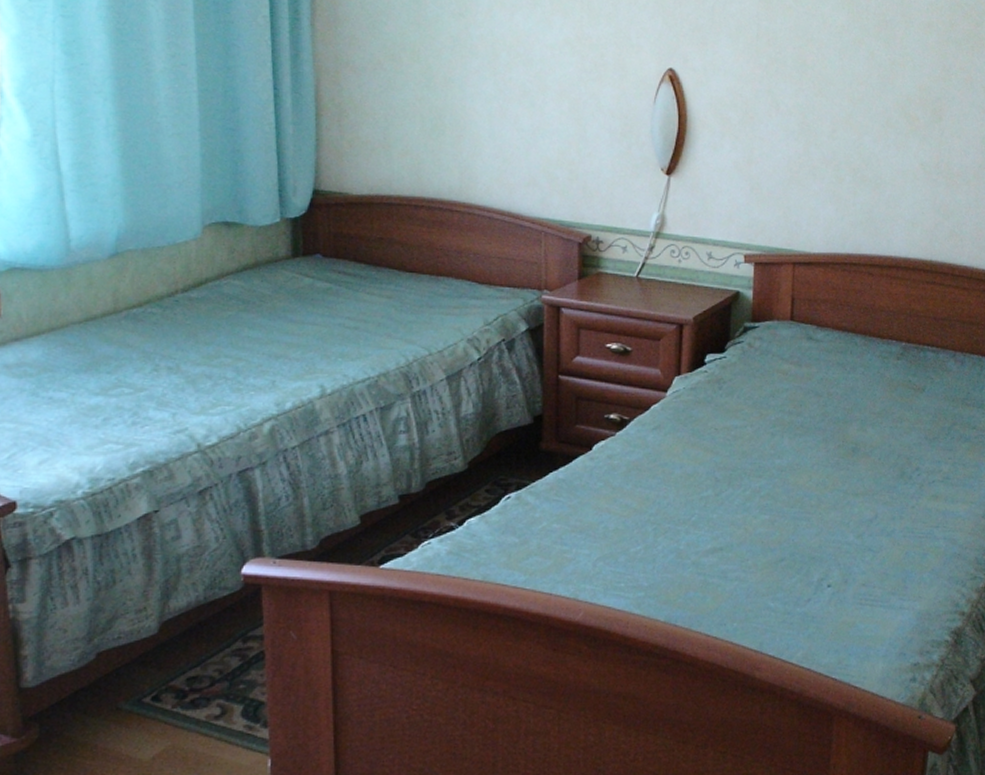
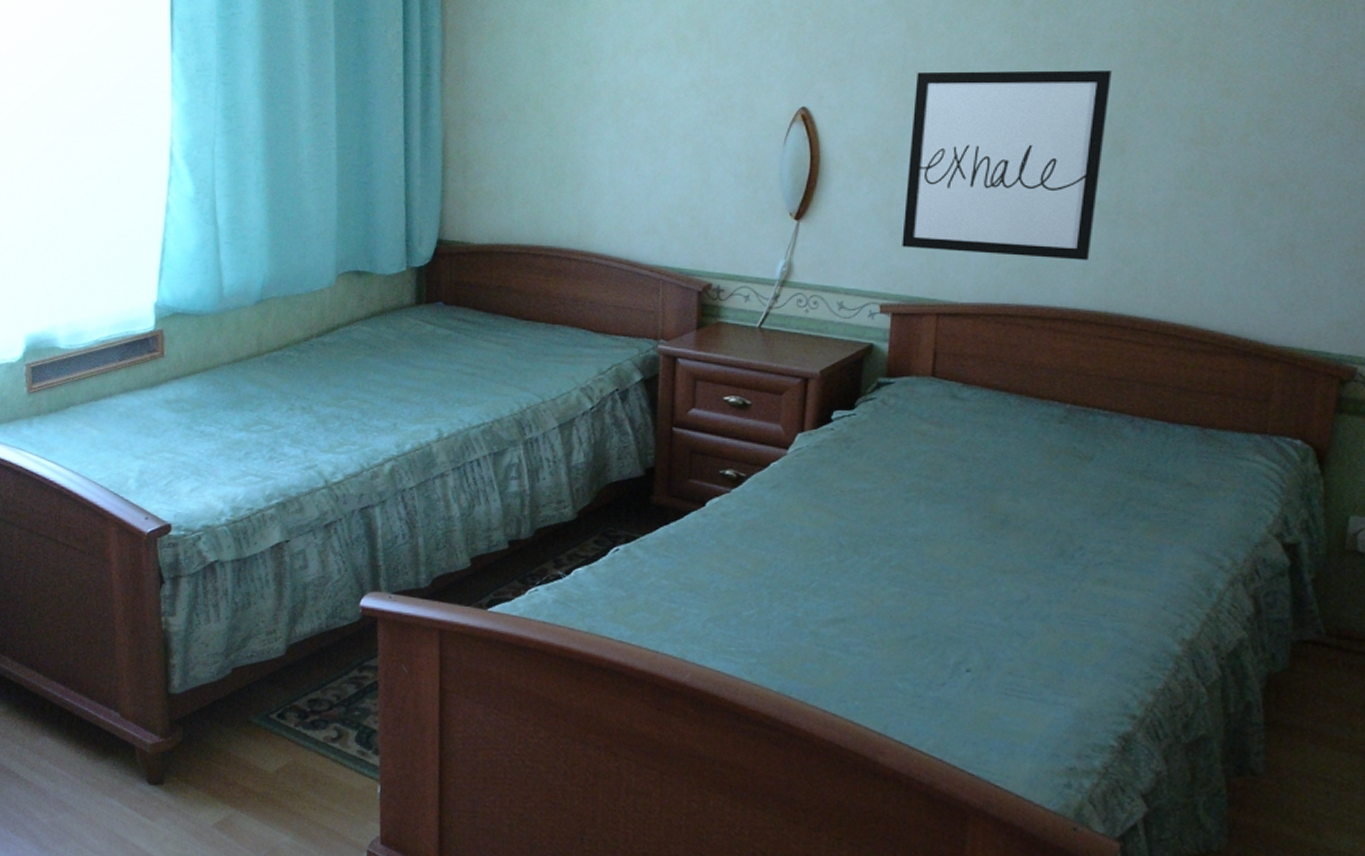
wall art: none [761,41,930,215] -> present [902,70,1112,261]

